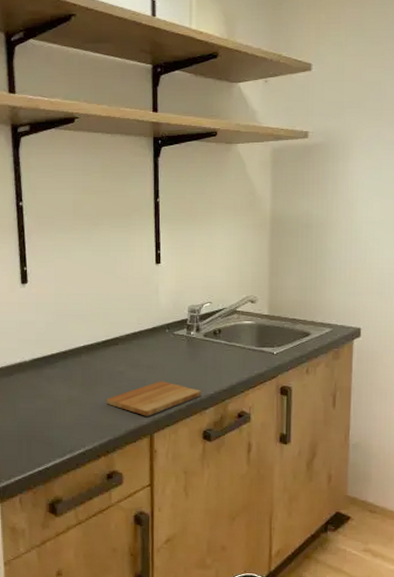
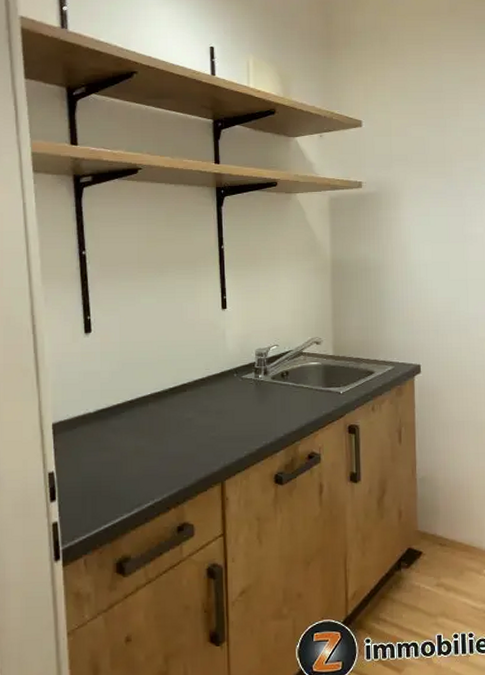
cutting board: present [106,381,201,416] -> none [175,426,271,463]

